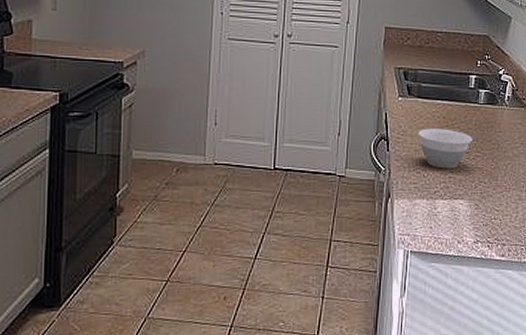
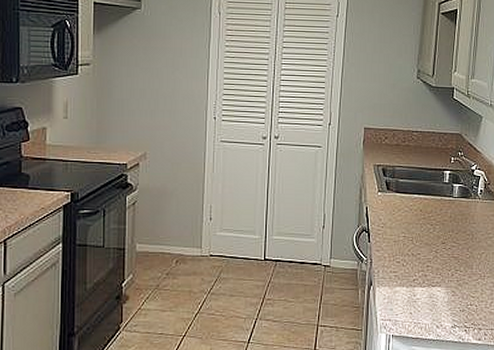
bowl: present [418,128,473,169] -> none [397,221,449,258]

